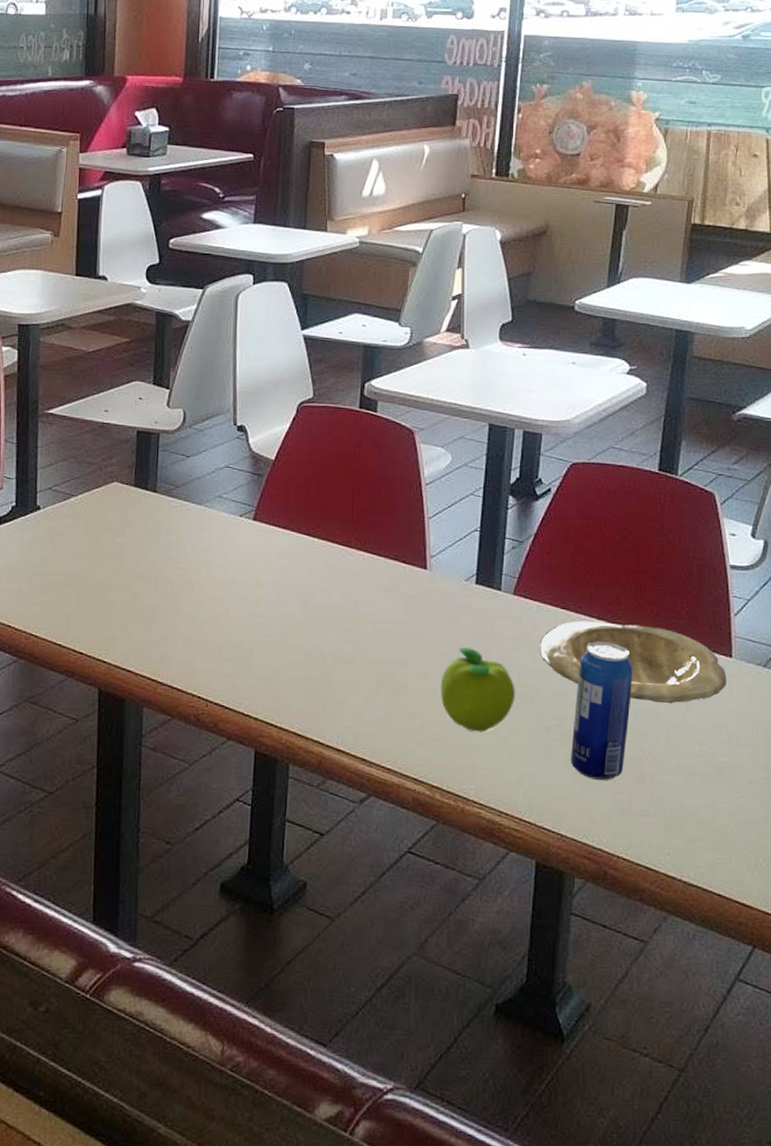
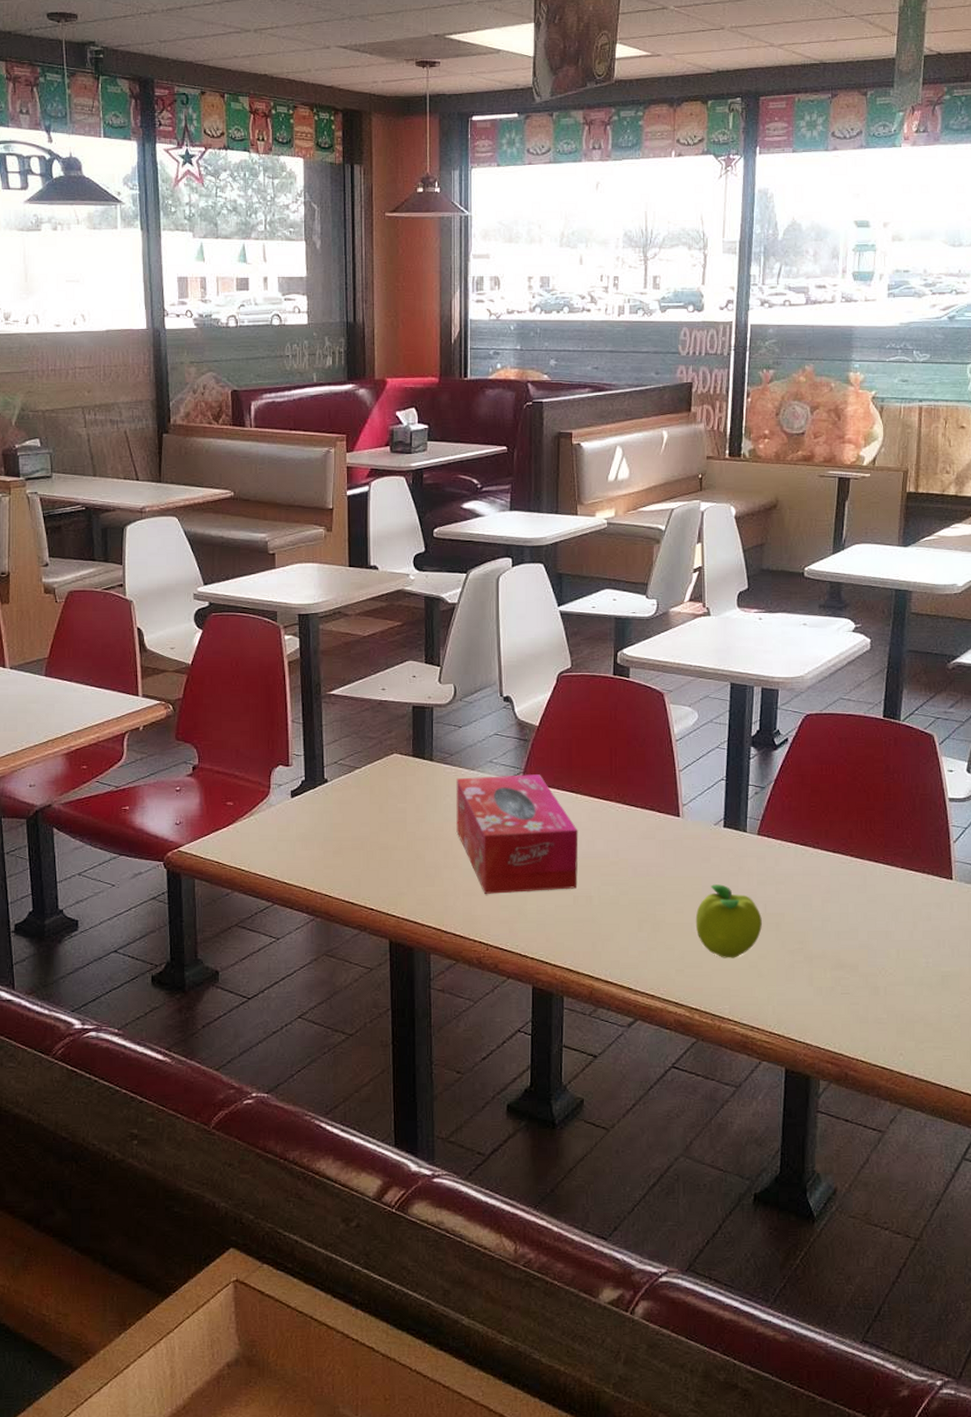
tissue box: none [178,512,314,644] -> present [456,774,578,894]
plate: present [539,621,727,704] -> none [782,855,948,924]
beverage can: present [571,641,633,781] -> none [813,872,866,995]

